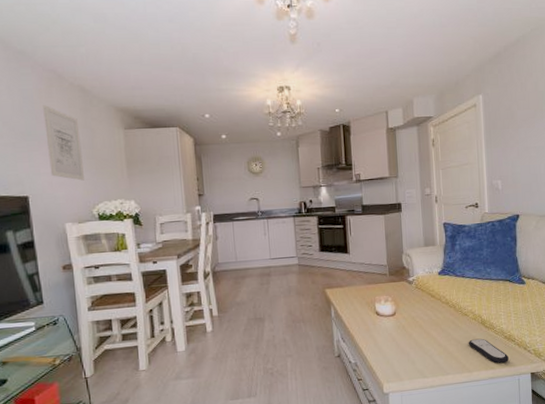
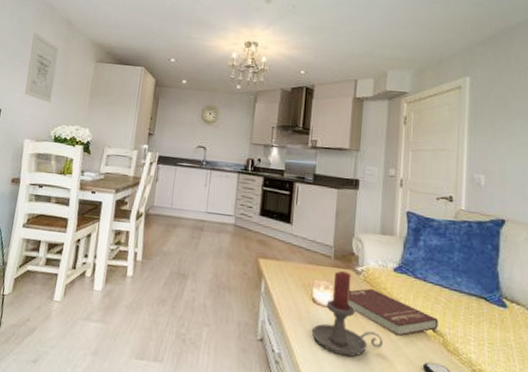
candle holder: none [379,283,437,352] -> present [311,270,383,357]
book: none [405,292,477,326] -> present [348,288,439,337]

